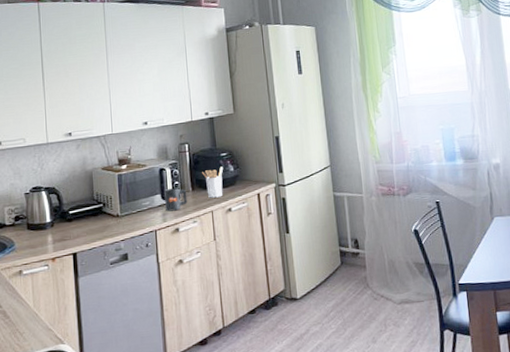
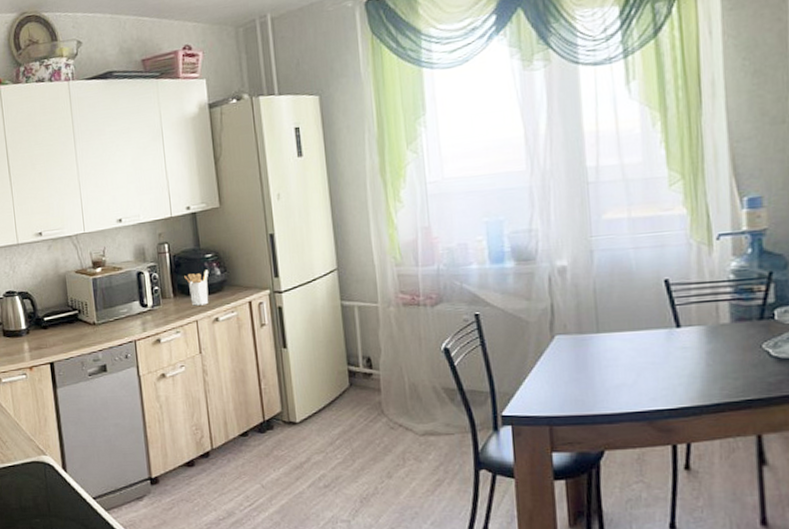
mug: present [163,187,188,212] -> none [142,293,169,320]

